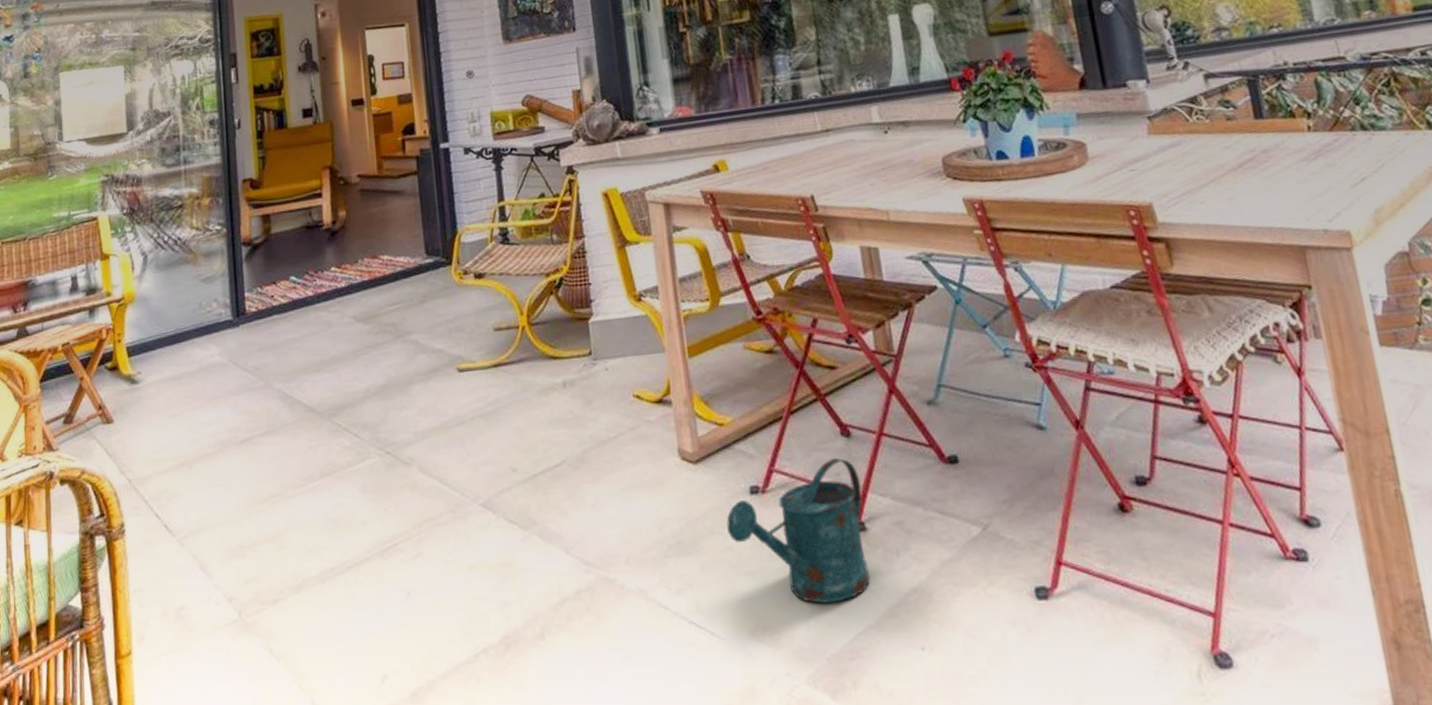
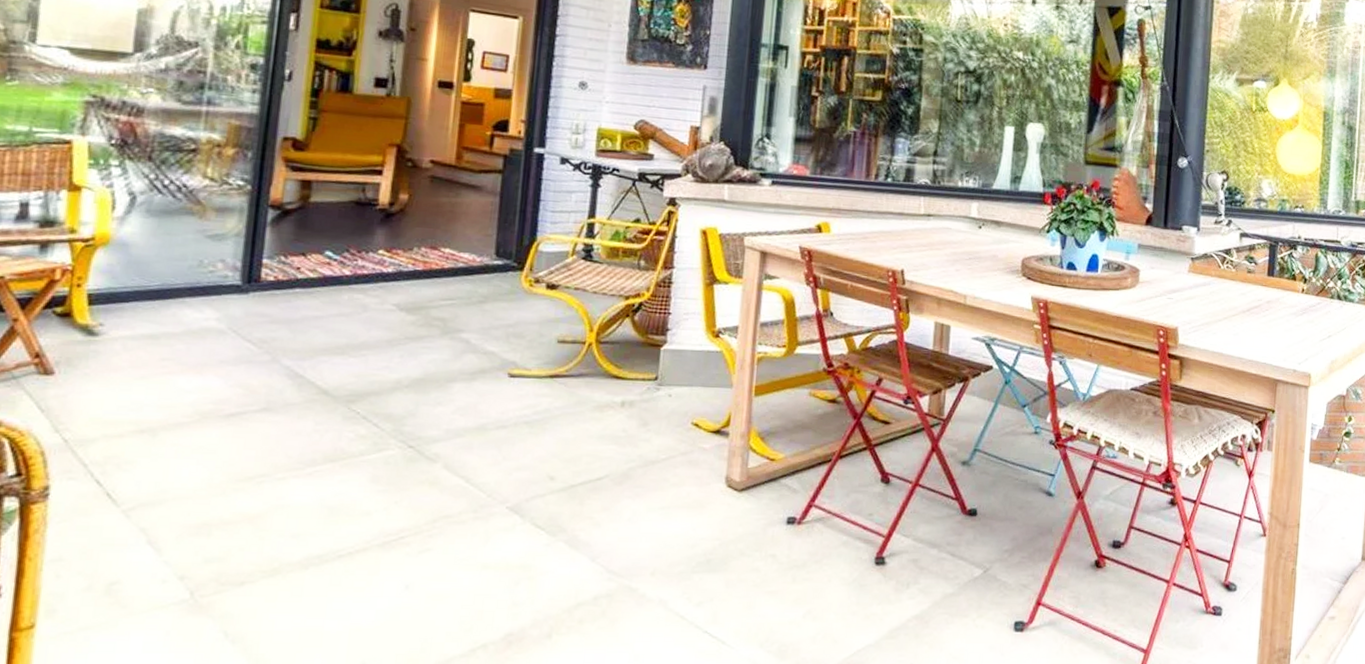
watering can: present [726,458,871,604] -> none [758,501,890,623]

